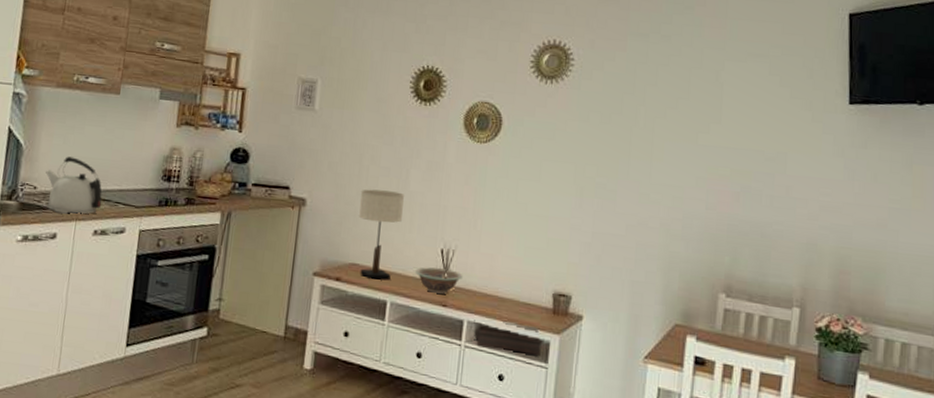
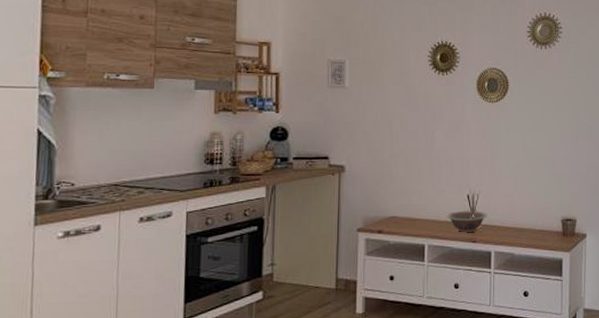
kettle: present [46,156,102,215] -> none [83,151,145,207]
table lamp: present [359,189,404,280] -> none [393,151,432,229]
decorative box: present [474,320,545,357] -> none [500,248,558,272]

